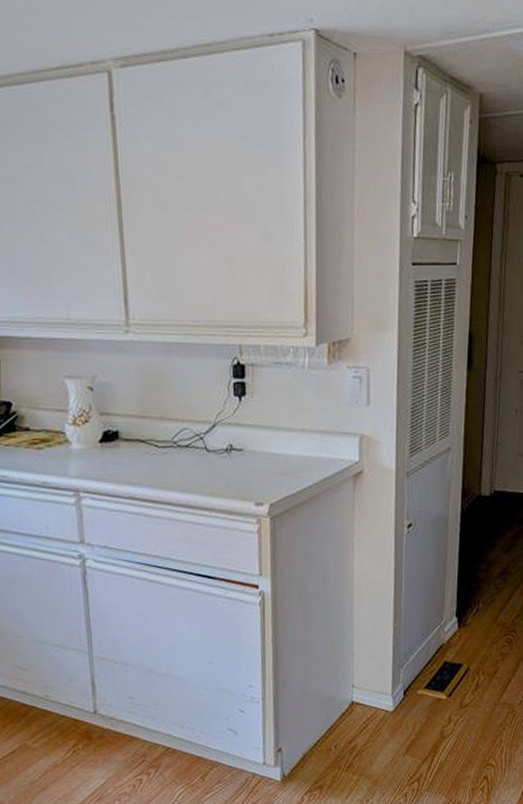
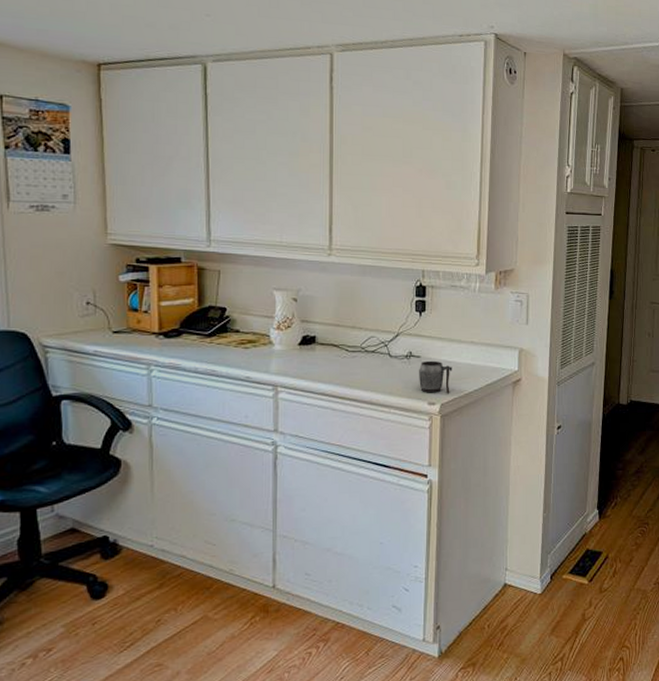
mug: none [242,453,282,492] -> present [419,360,453,393]

